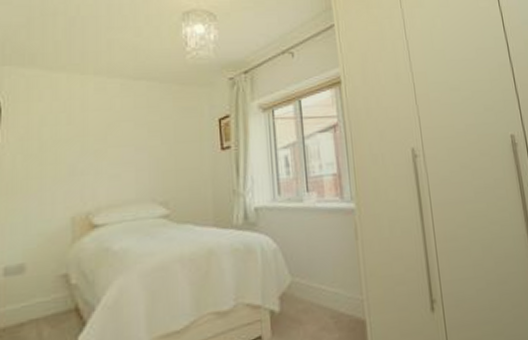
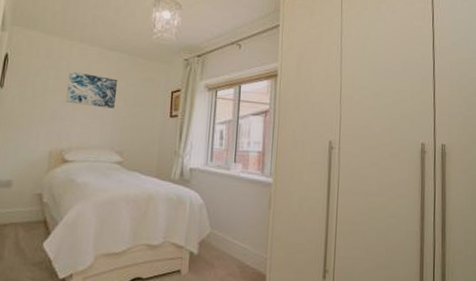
wall art: none [85,111,151,153] -> present [66,71,118,109]

